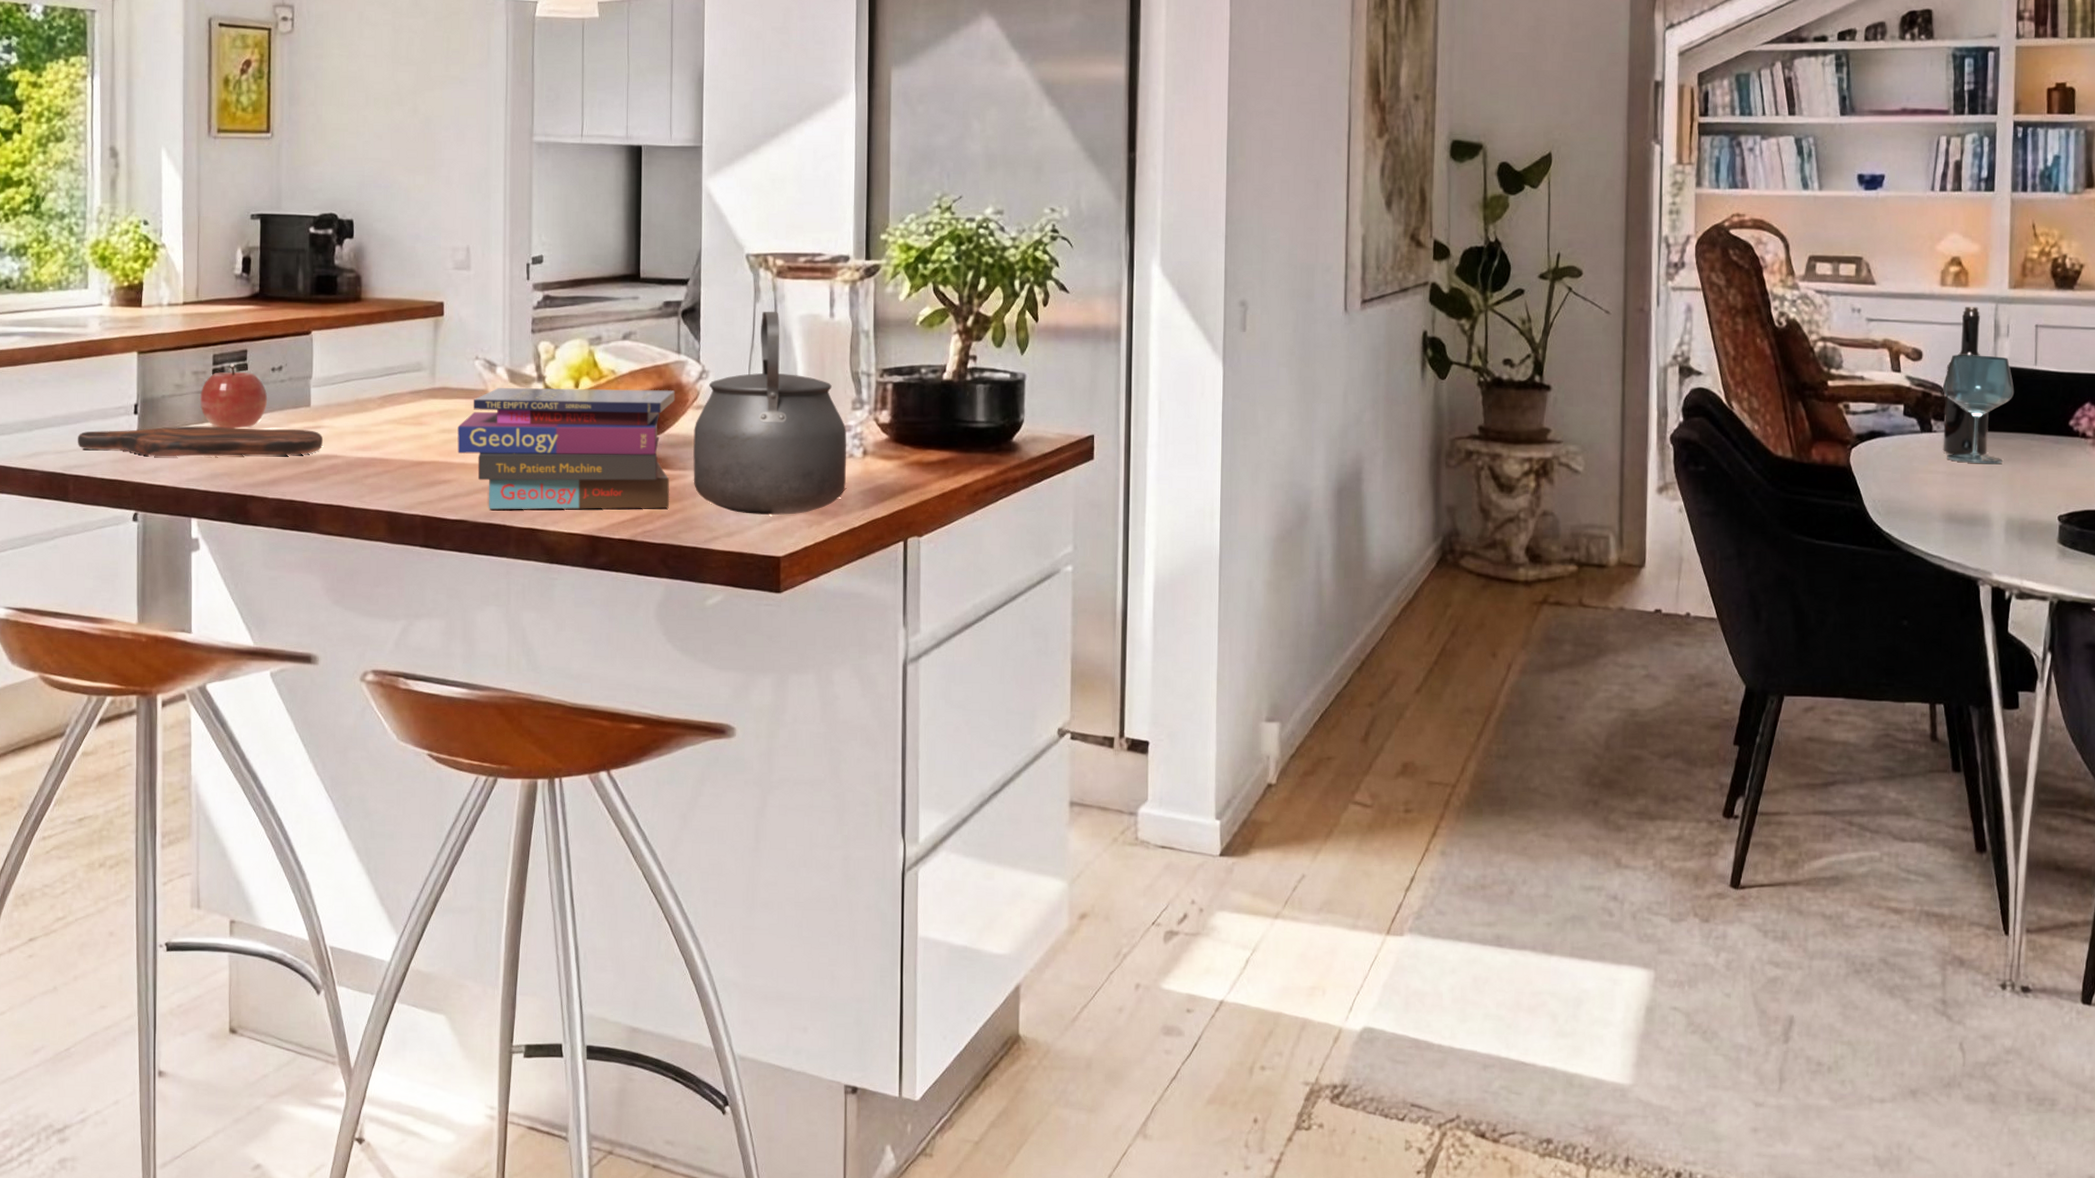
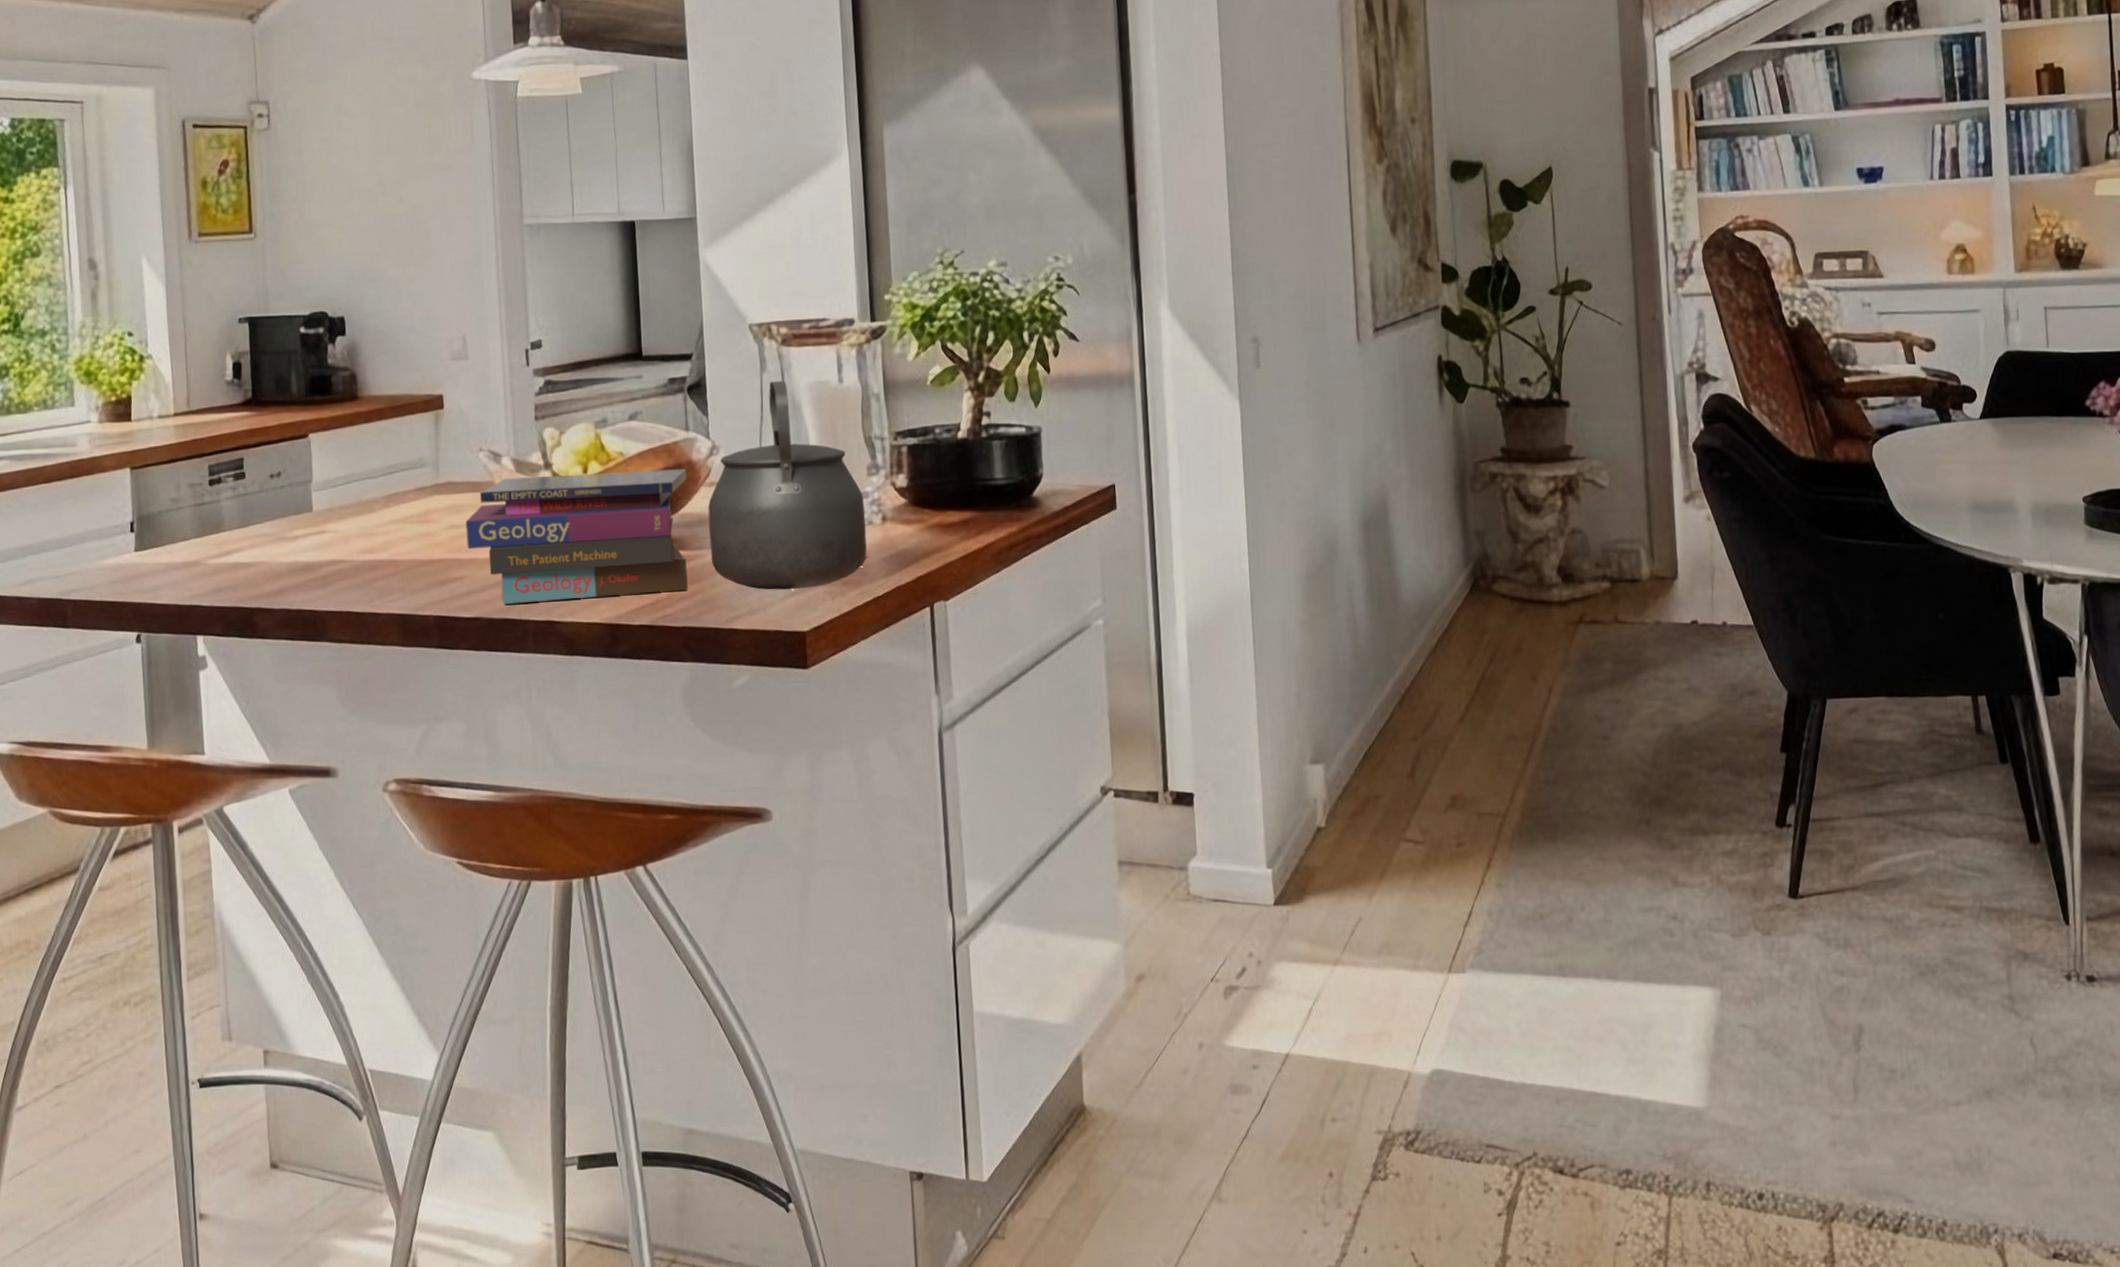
cutting board: present [78,426,323,456] -> none [73,536,328,575]
fruit: present [199,364,268,429] -> none [197,473,268,541]
wine glass: present [1942,355,2015,465] -> none [1957,341,2030,451]
wine bottle: present [1943,307,1989,455] -> none [1960,293,2008,443]

